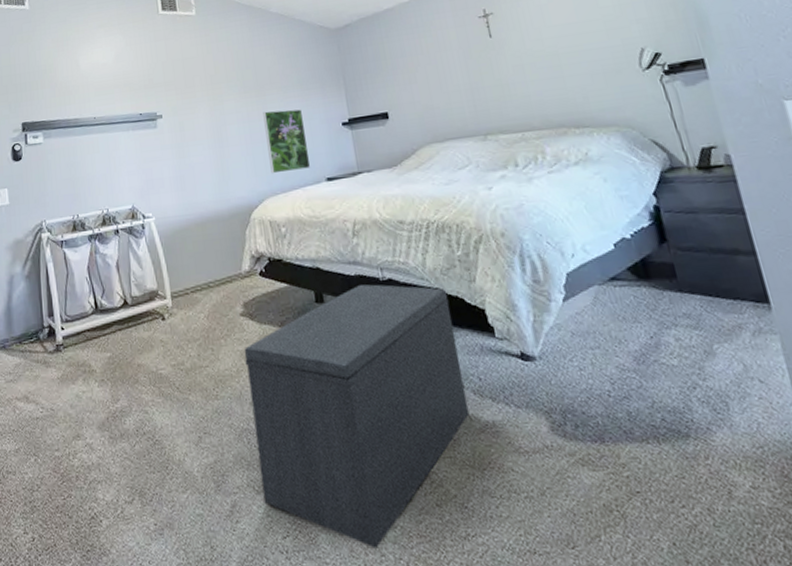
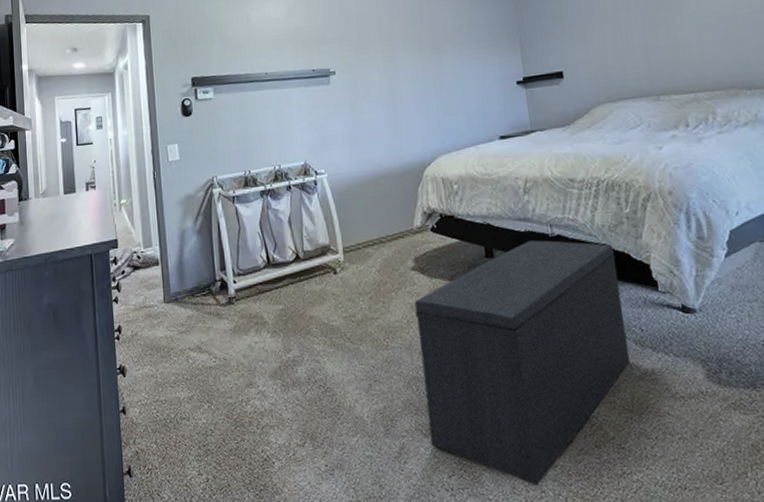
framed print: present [263,109,311,174] -> none [437,67,485,132]

